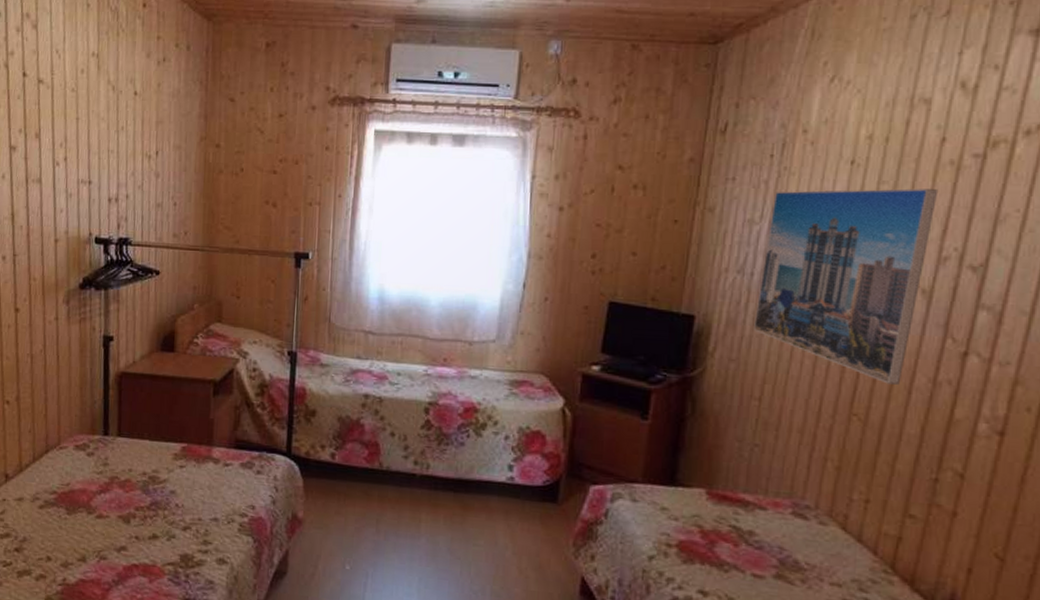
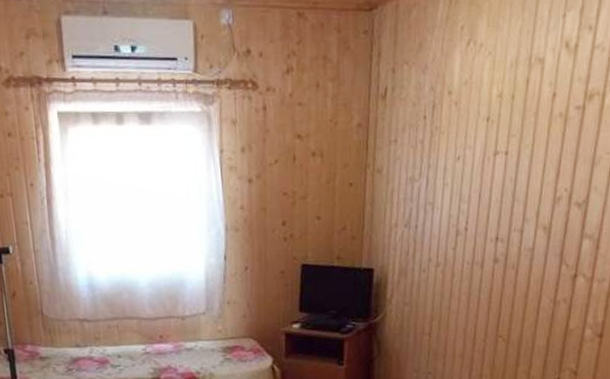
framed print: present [752,188,939,385] -> none [420,139,552,308]

